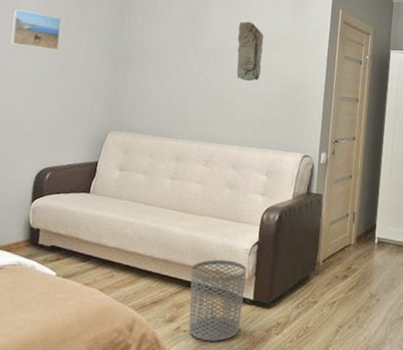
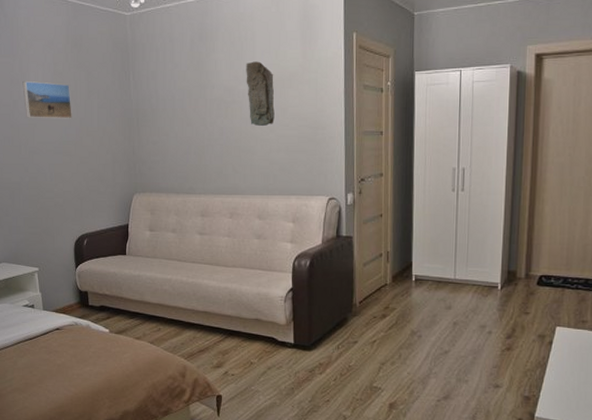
waste bin: present [188,259,247,342] -> none [231,307,284,383]

